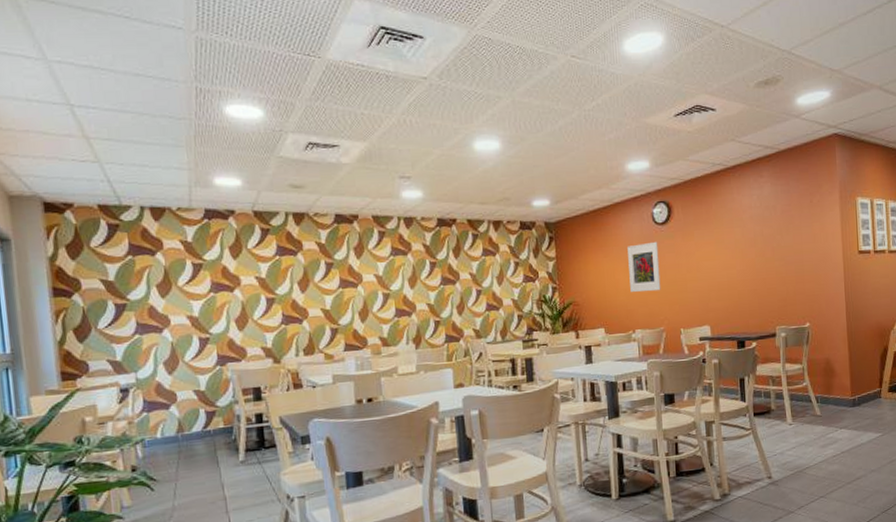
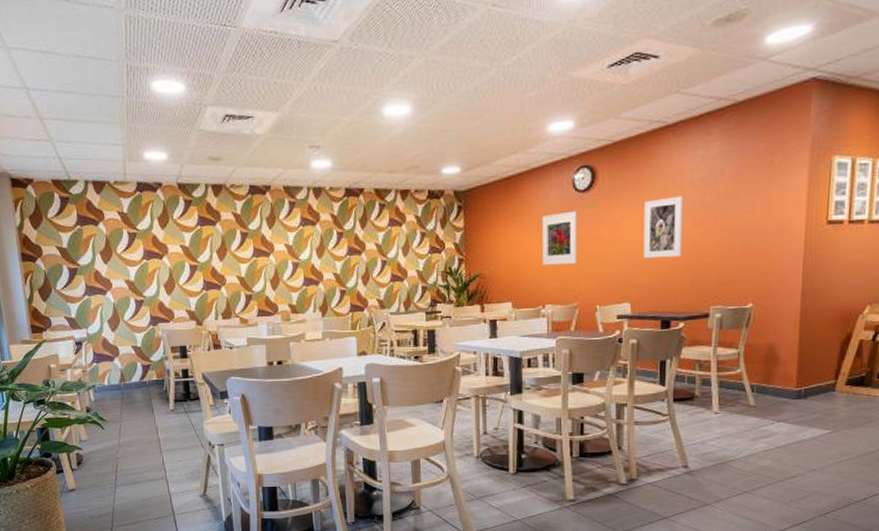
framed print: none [714,229,749,285] -> present [643,196,684,259]

